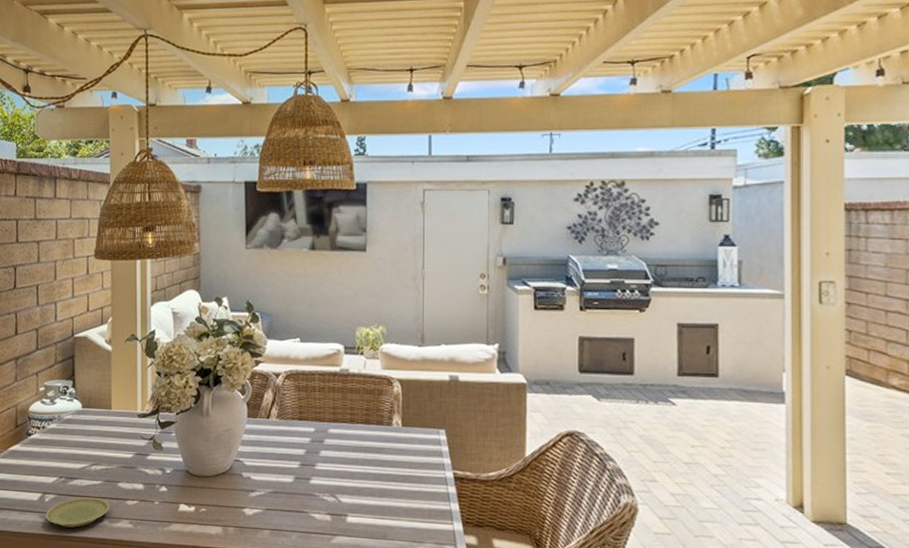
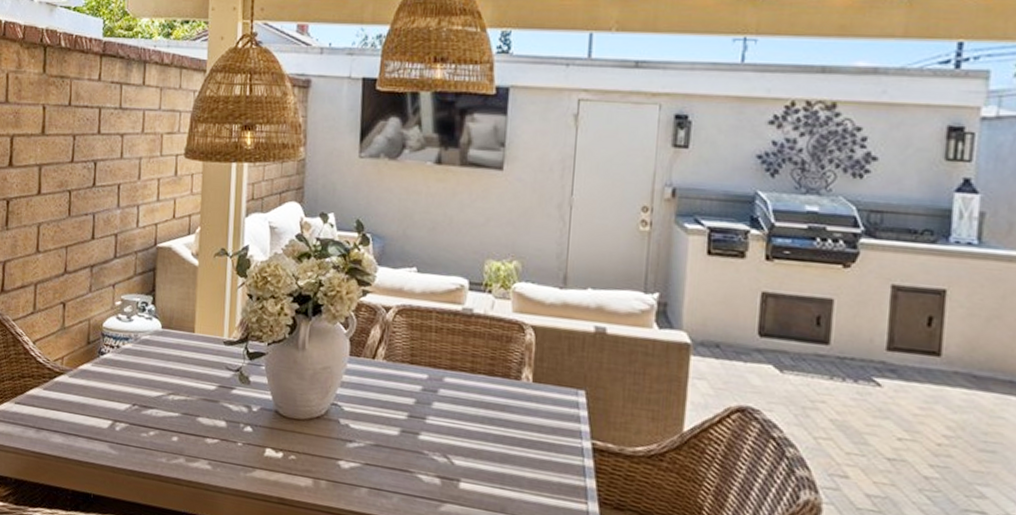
plate: present [45,497,109,528] -> none [115,429,187,463]

